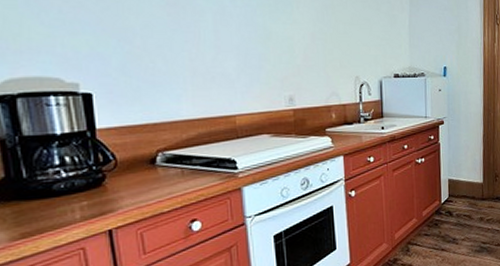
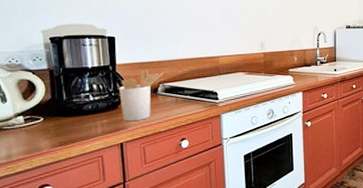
utensil holder: none [102,133,163,202] -> present [119,69,164,122]

